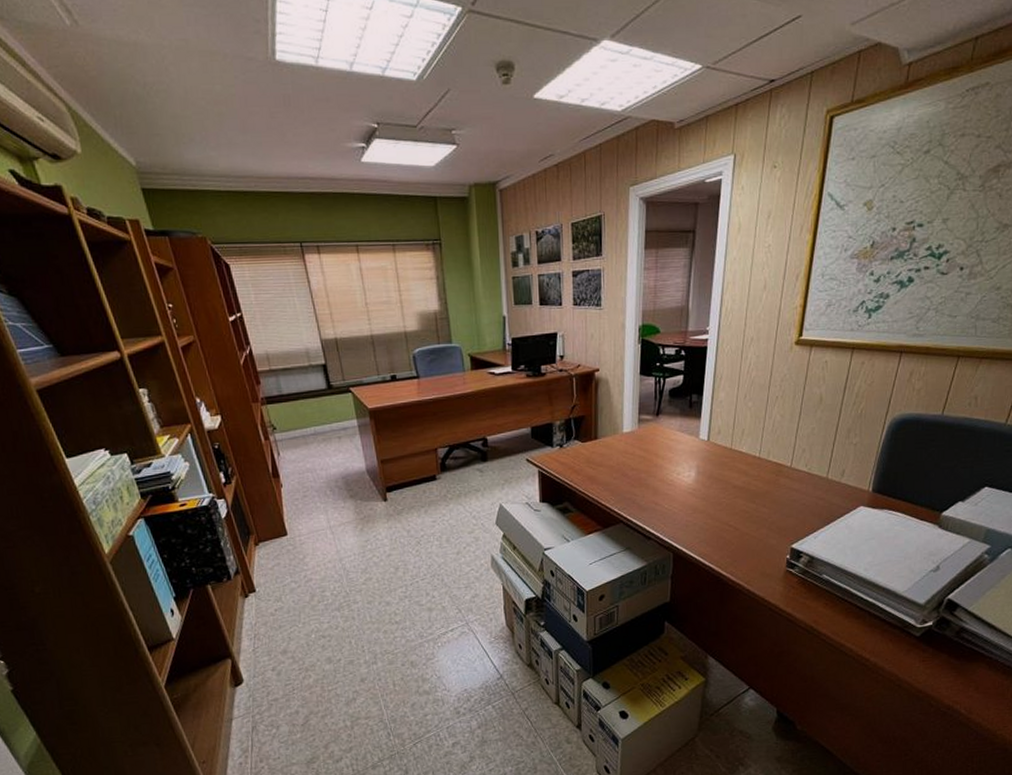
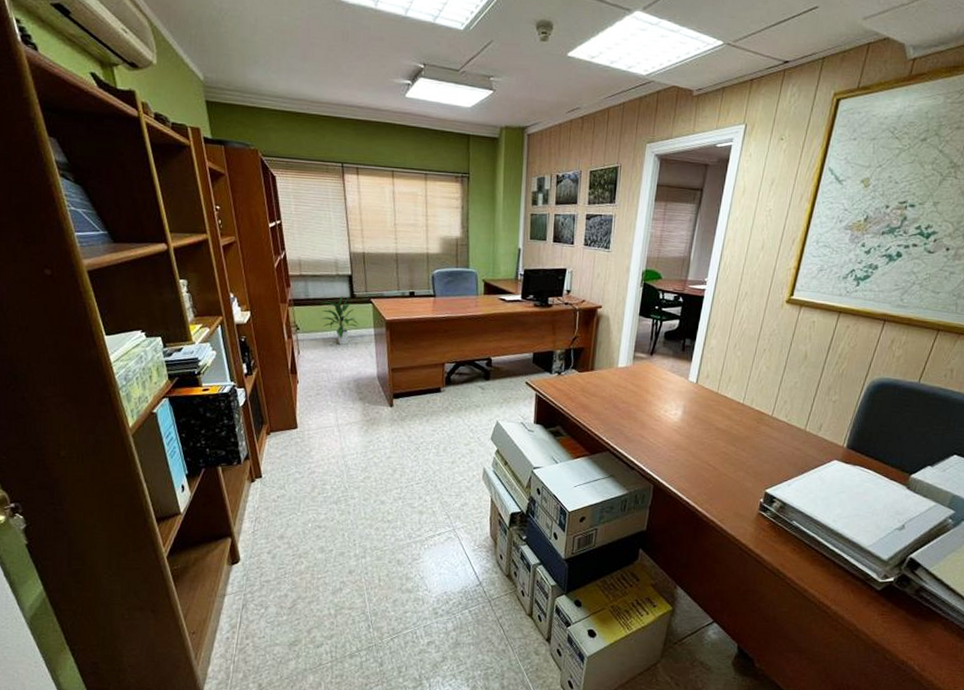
indoor plant: none [297,387,340,441] -> present [321,296,359,345]

